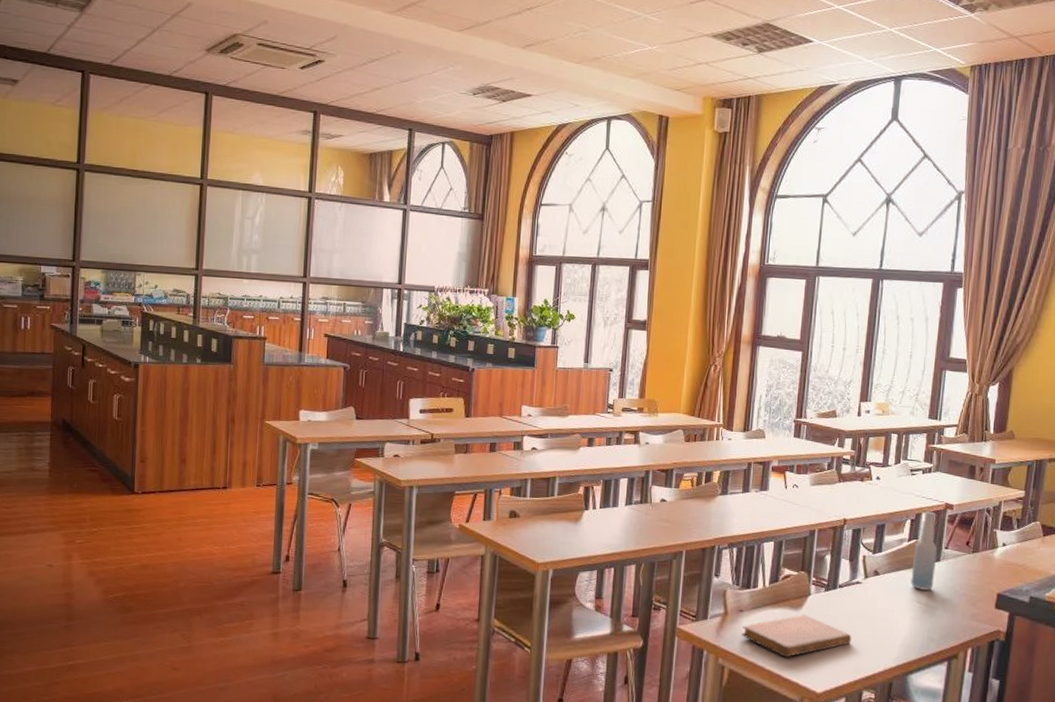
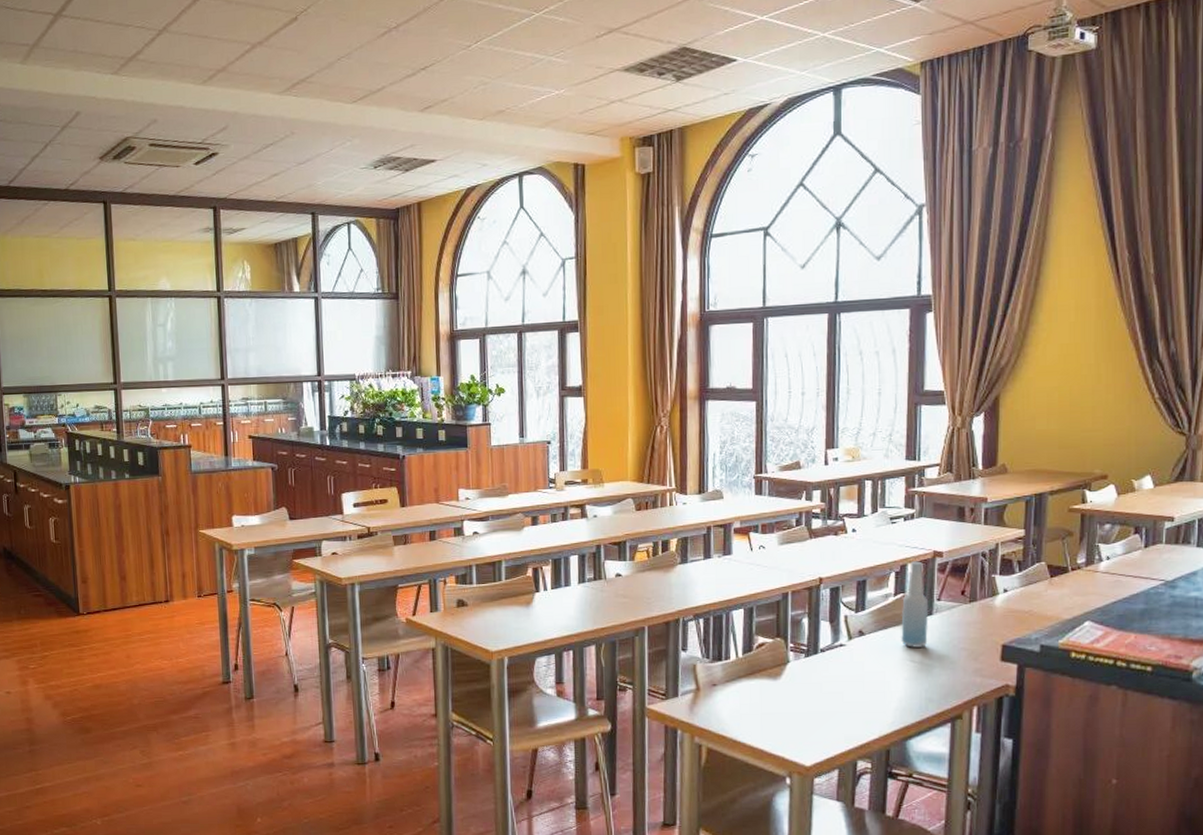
notebook: present [741,614,852,658] -> none [716,684,840,731]

